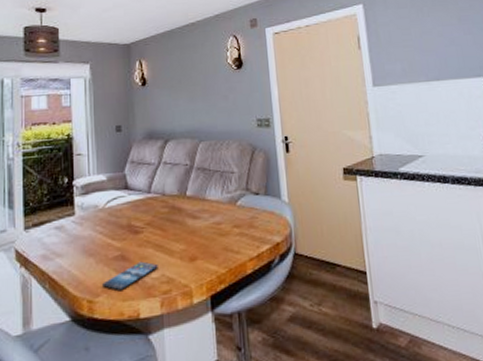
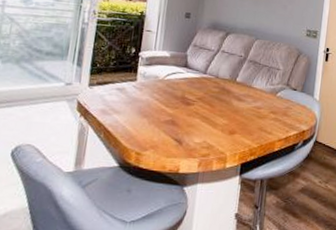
smartphone: present [101,261,158,290] -> none [150,128,202,148]

